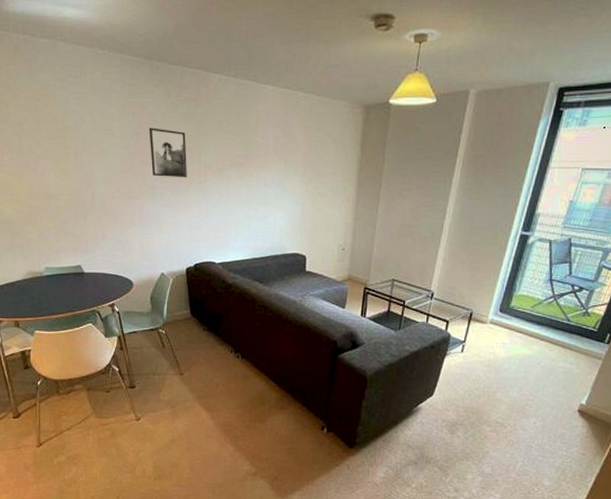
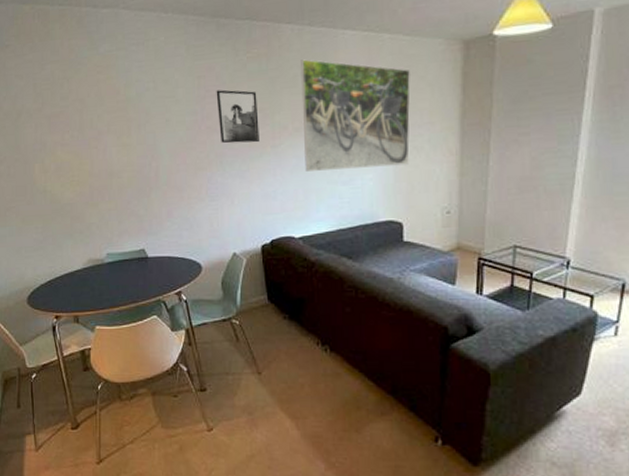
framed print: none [226,107,319,207] -> present [301,59,411,171]

